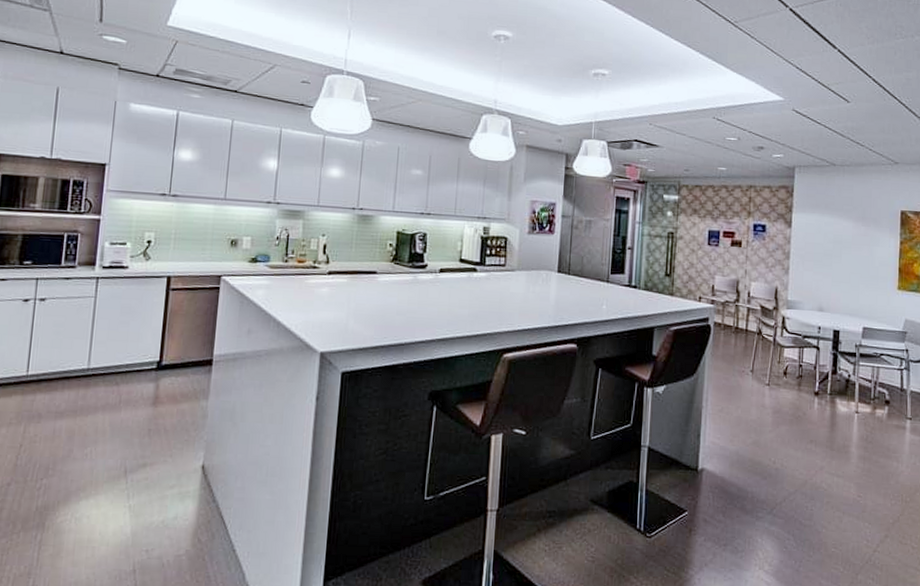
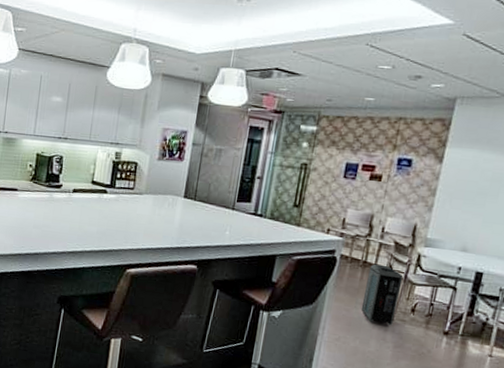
air purifier: none [739,329,773,391] -> present [361,264,404,326]

